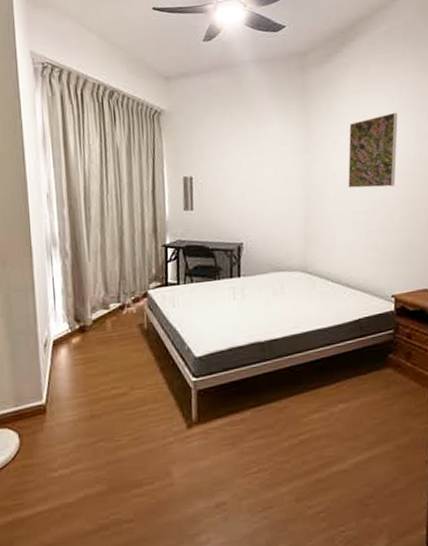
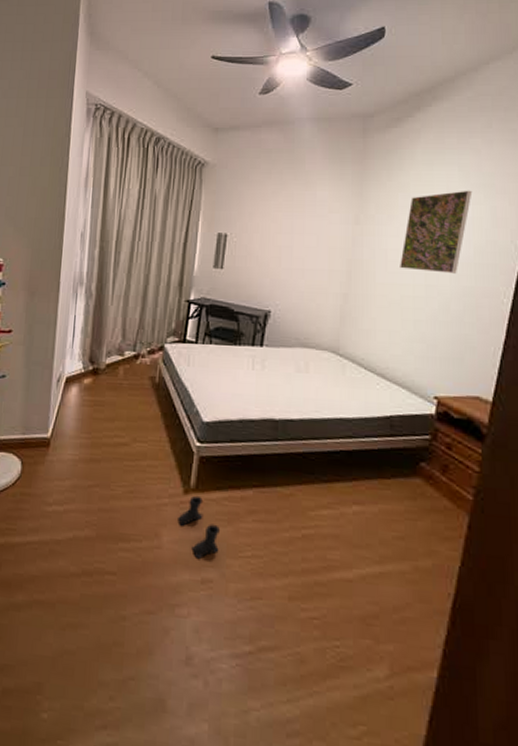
boots: none [185,427,228,486] -> present [178,495,221,559]

